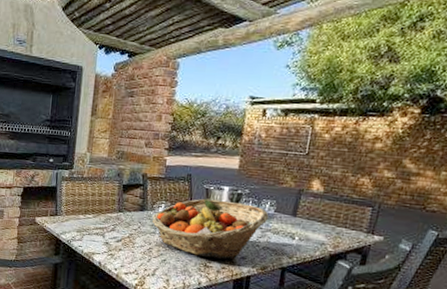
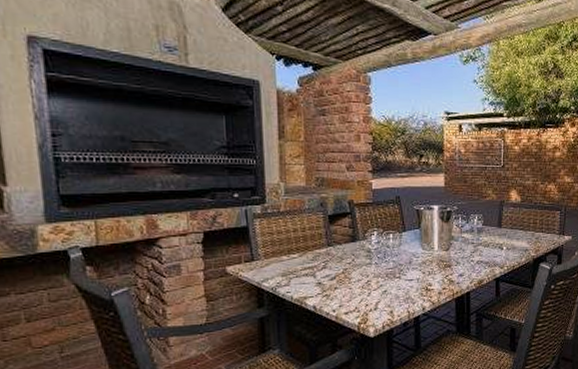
fruit basket: present [152,198,269,259] -> none [366,220,478,280]

